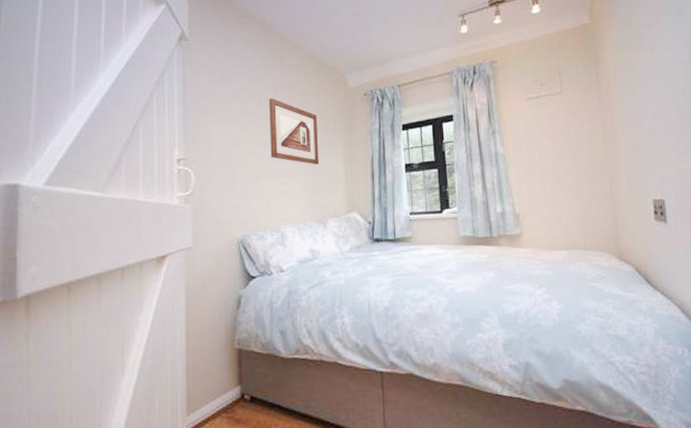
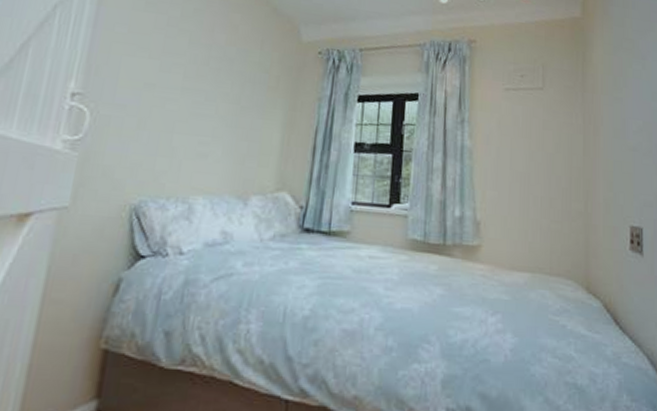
picture frame: present [269,97,319,165] -> none [192,37,258,127]

